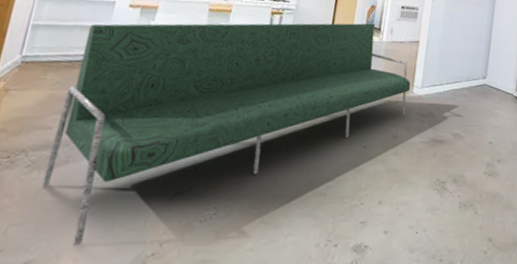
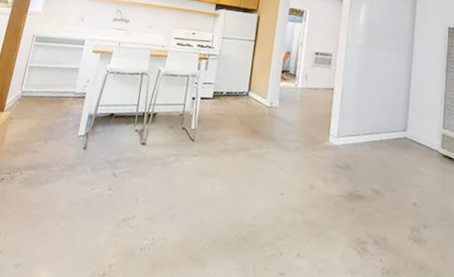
sofa: present [41,23,411,247] -> none [29,66,327,257]

